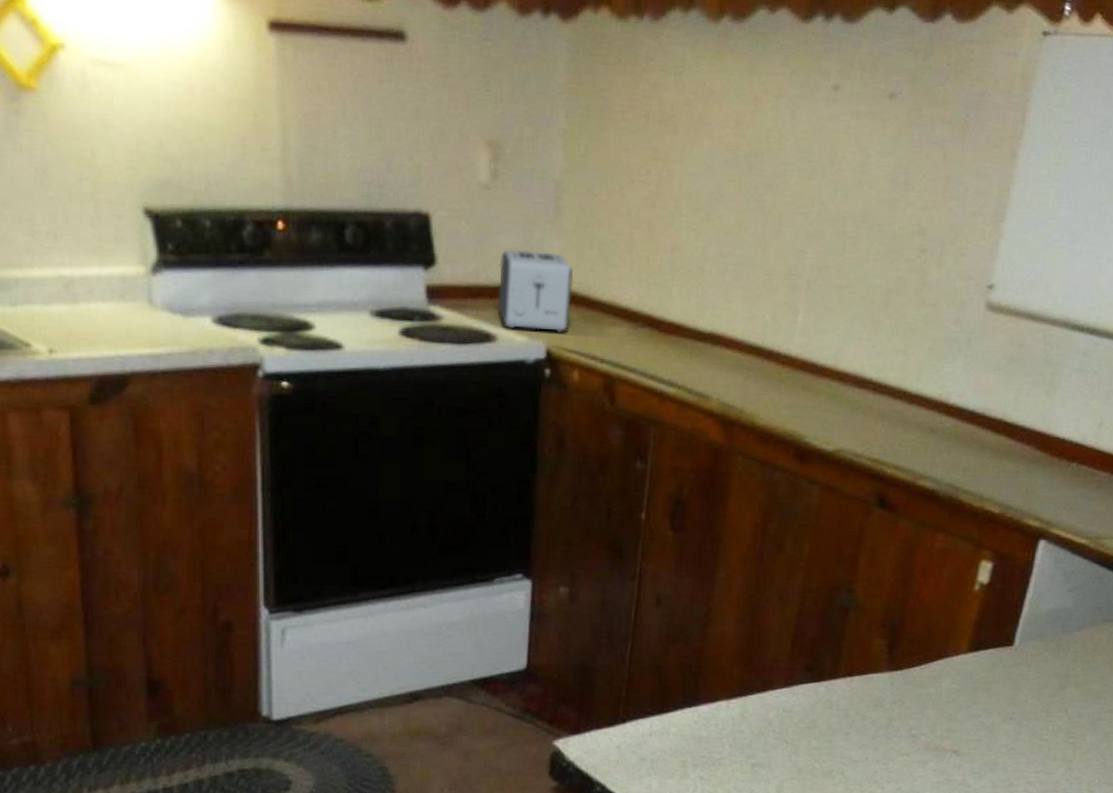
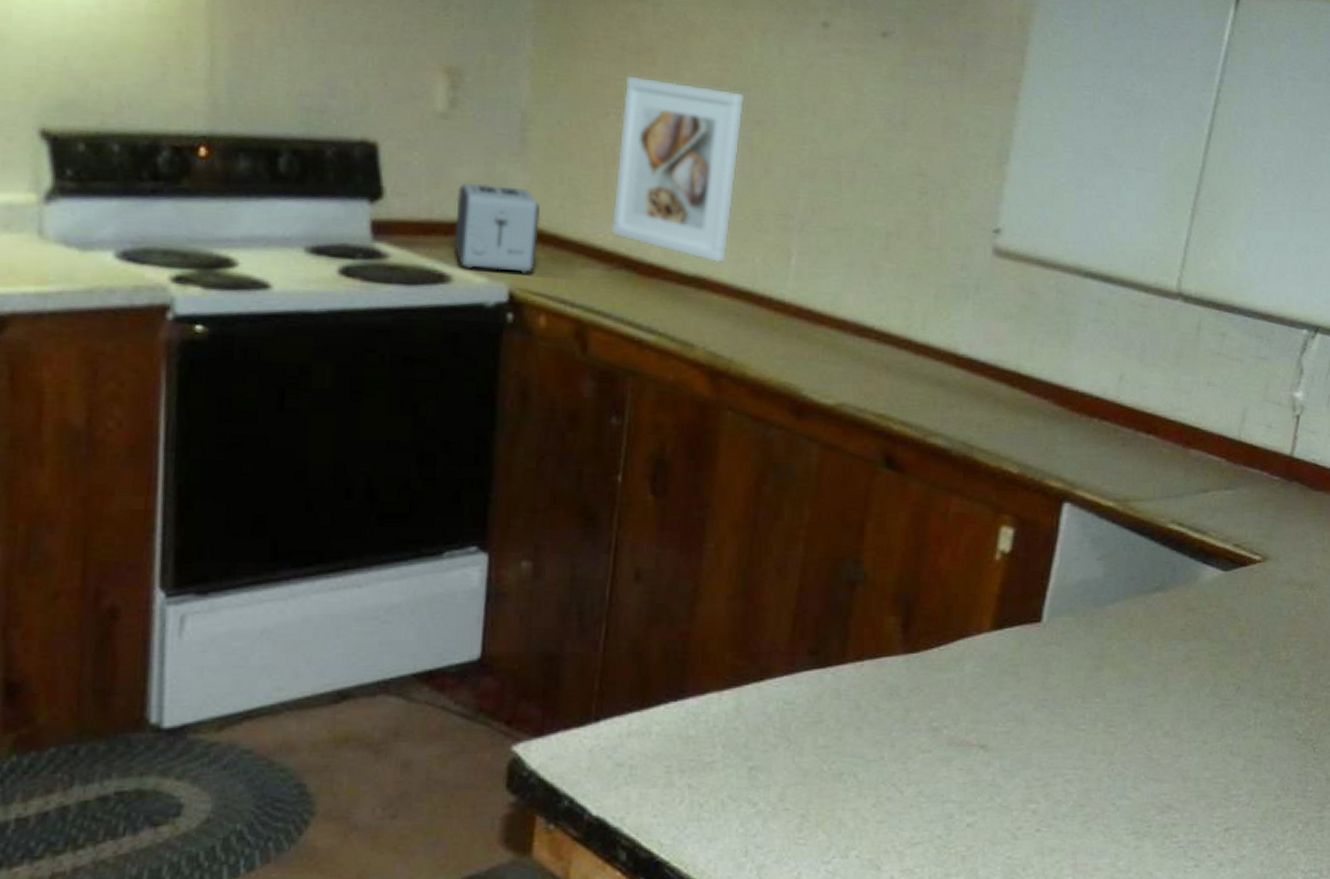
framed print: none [636,144,759,321] -> present [611,76,745,264]

